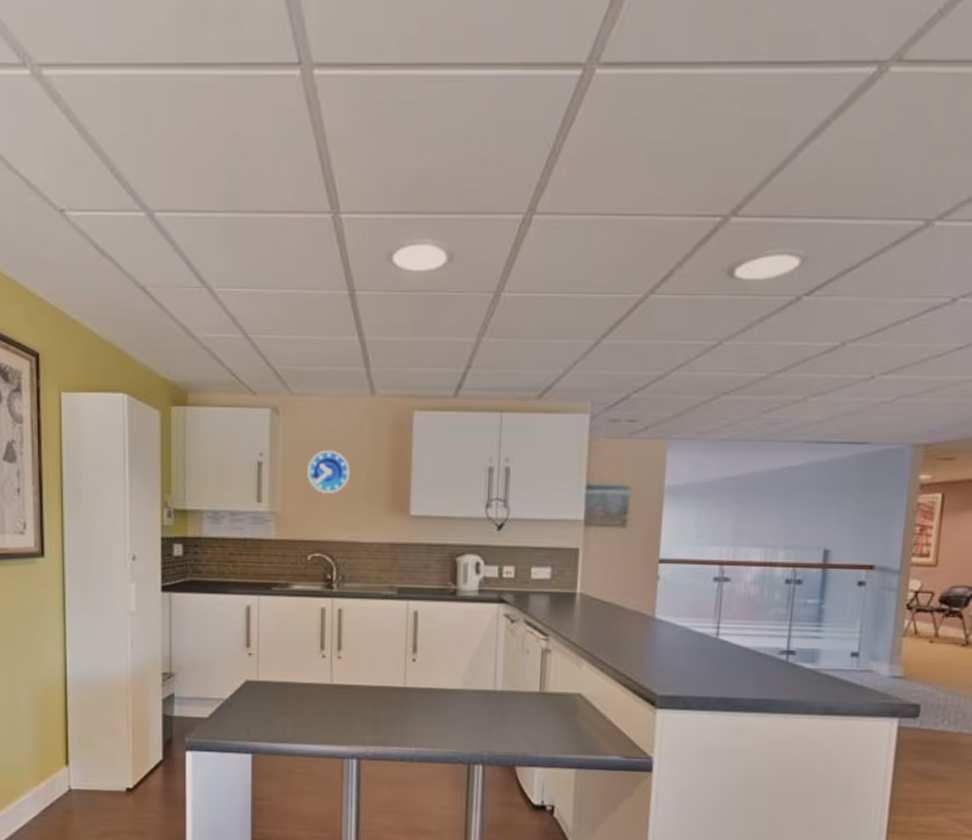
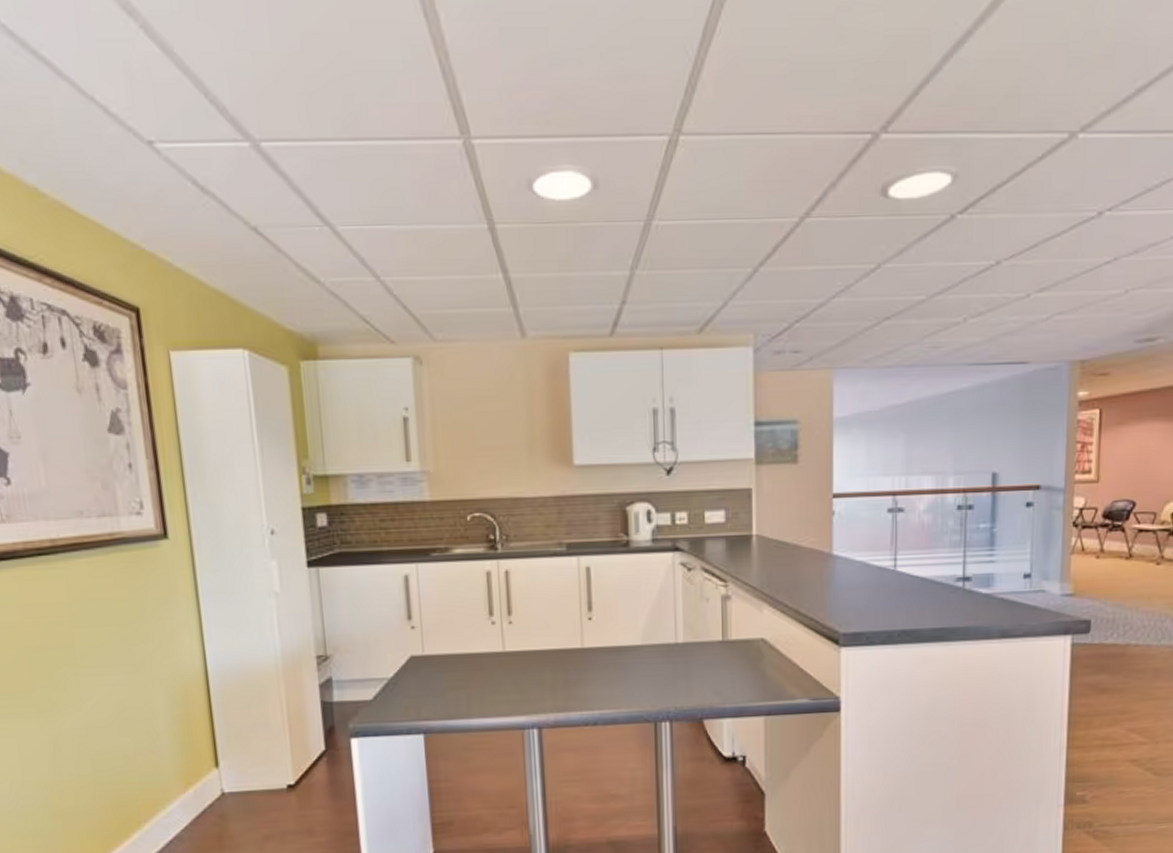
wall clock: present [307,450,350,494] -> none [458,400,505,447]

